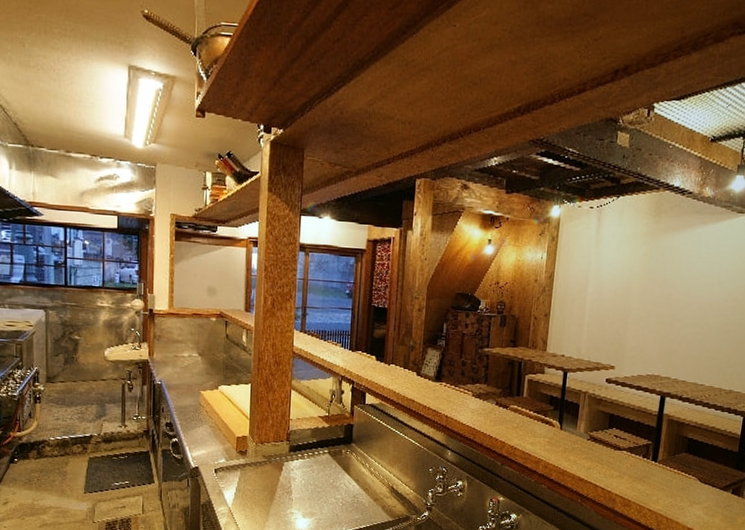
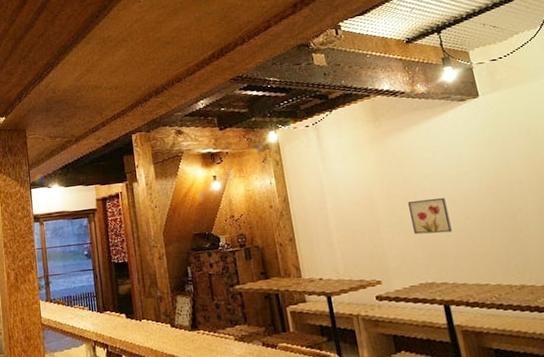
wall art: none [657,300,694,335] -> present [408,197,452,235]

